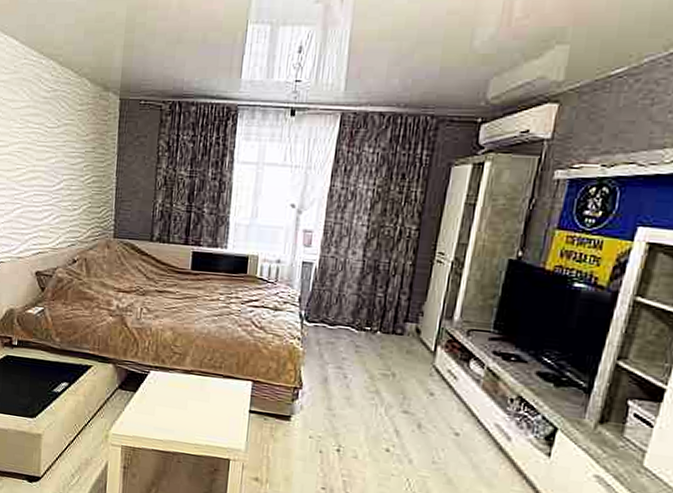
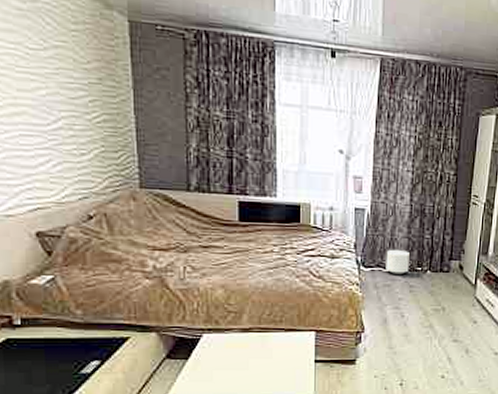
planter: none [330,305,358,333] -> present [385,249,409,274]

